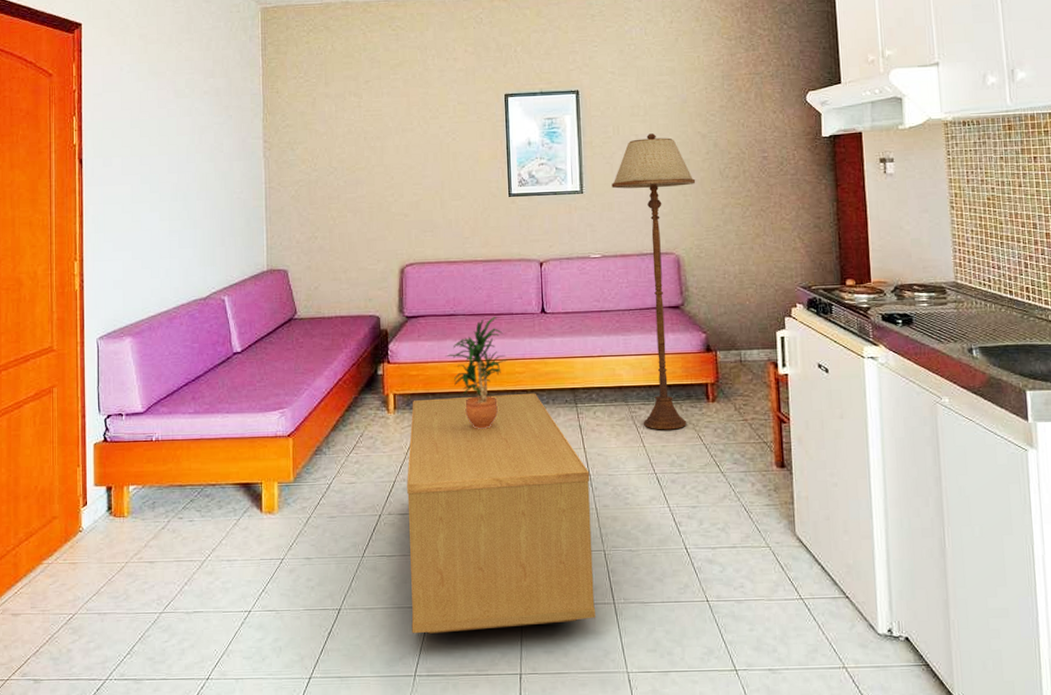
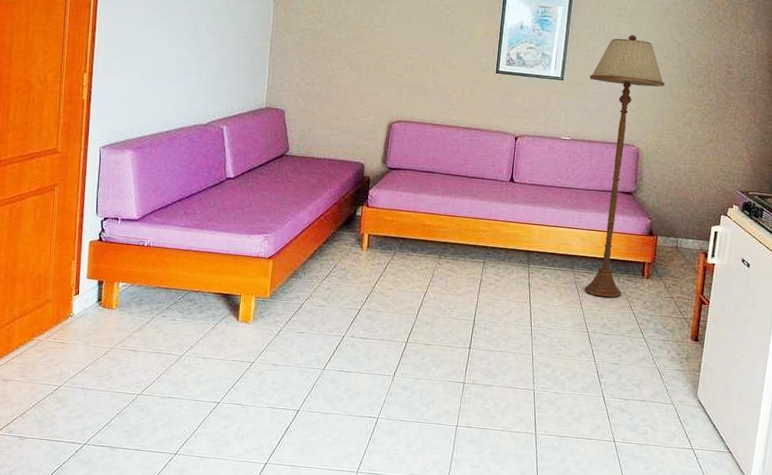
coffee table: present [407,393,596,634] -> none [359,242,532,445]
potted plant: present [445,317,508,429] -> none [419,179,475,275]

